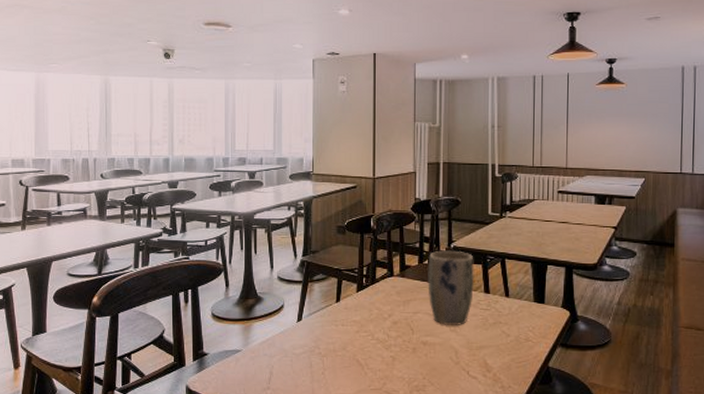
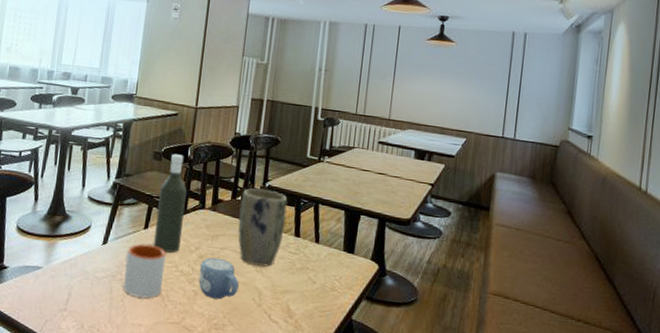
mug: none [322,317,361,369] -> present [122,243,166,299]
bottle: none [347,226,373,322] -> present [154,153,187,253]
mug: none [395,322,435,362] -> present [198,257,239,300]

